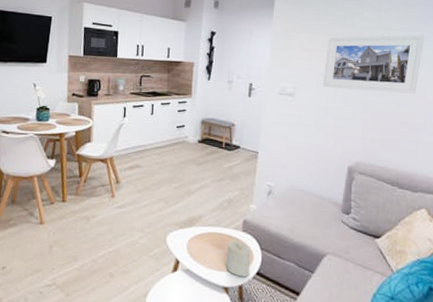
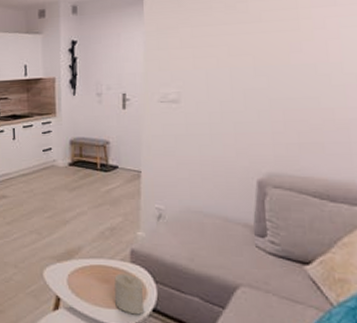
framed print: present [322,35,424,94] -> none [213,9,348,88]

